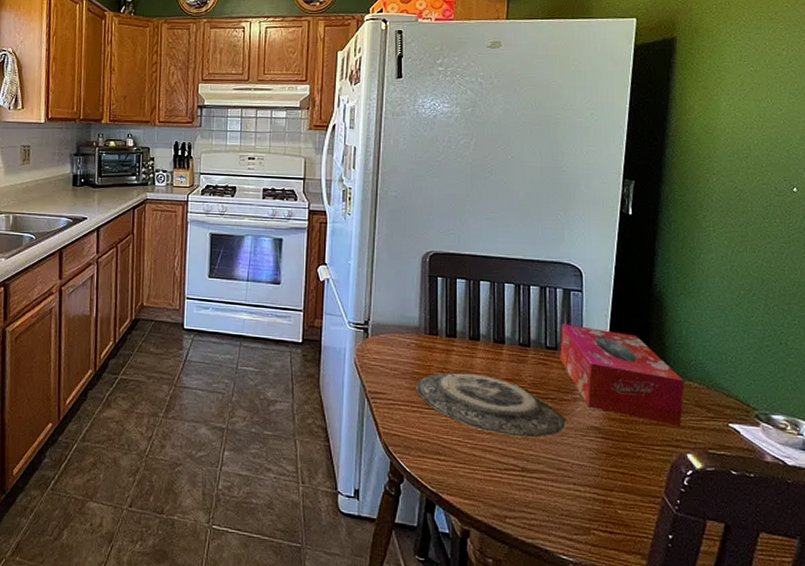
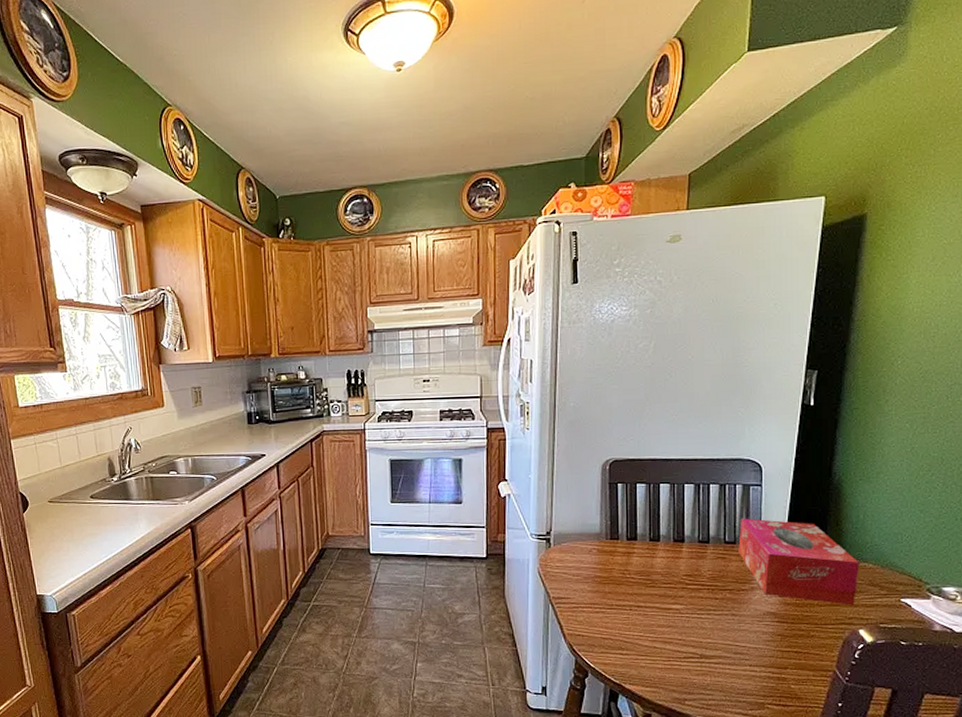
plate: present [416,373,567,438] -> none [598,572,744,628]

